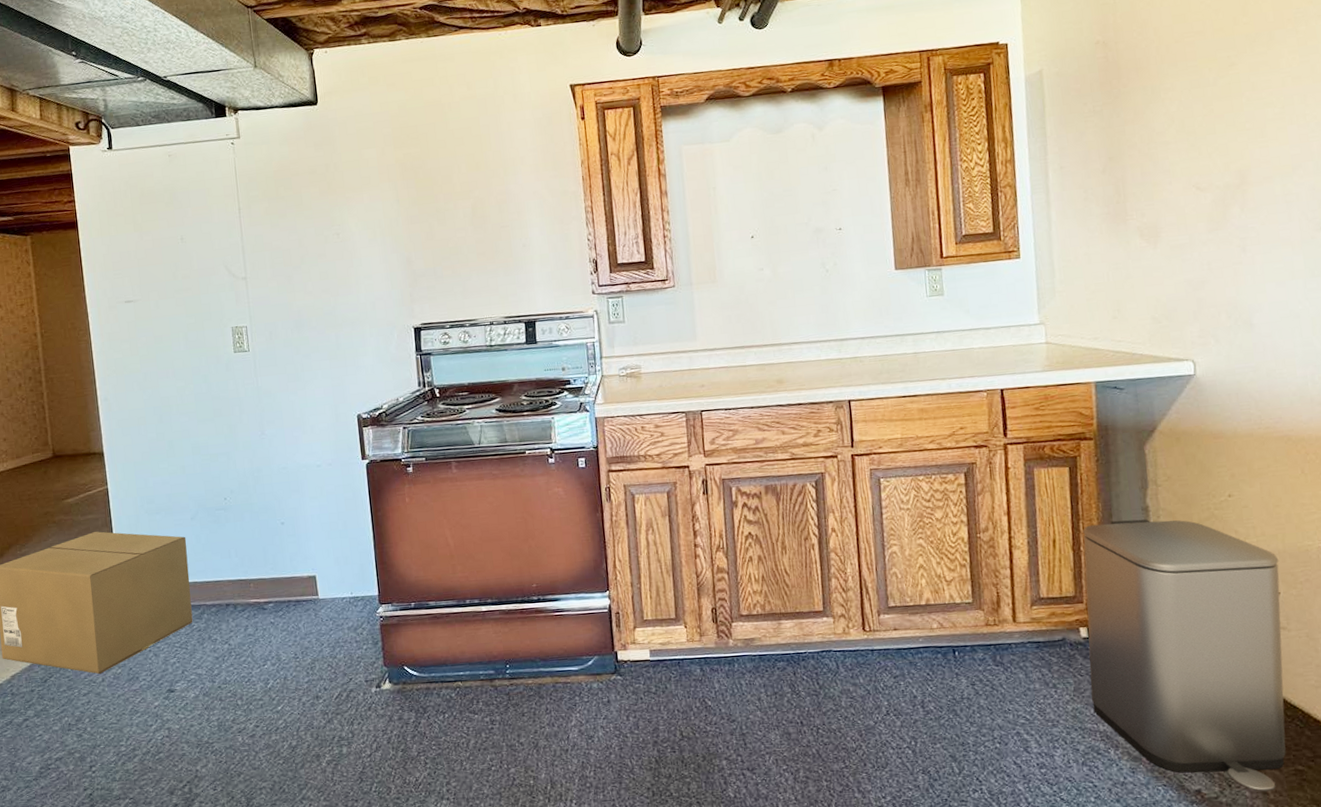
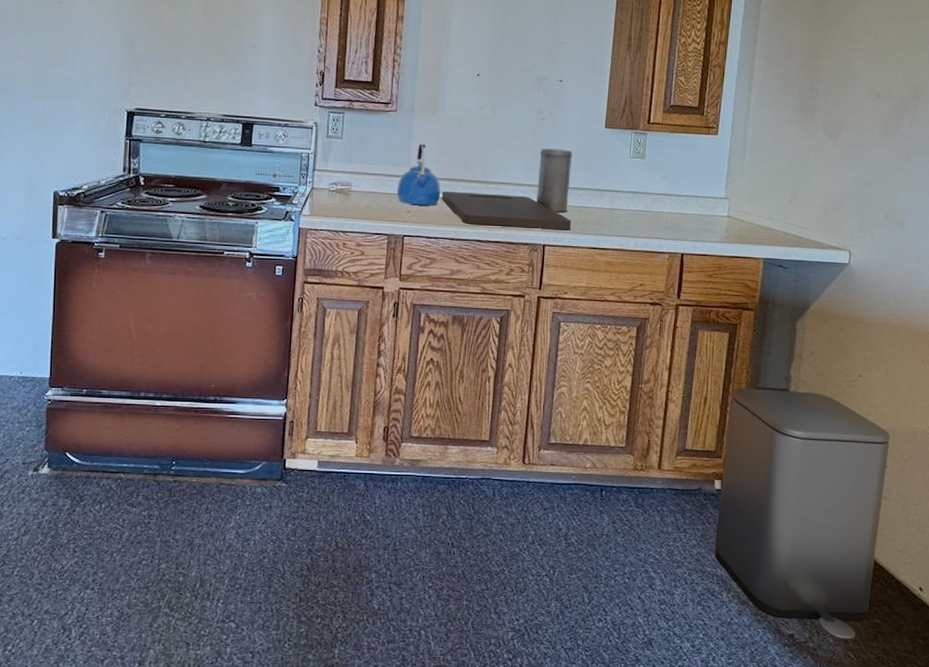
kettle: none [687,315,733,379] -> present [396,144,440,206]
cutting board: none [733,352,875,390] -> present [441,191,572,231]
canister: none [829,298,869,365] -> present [536,148,573,213]

